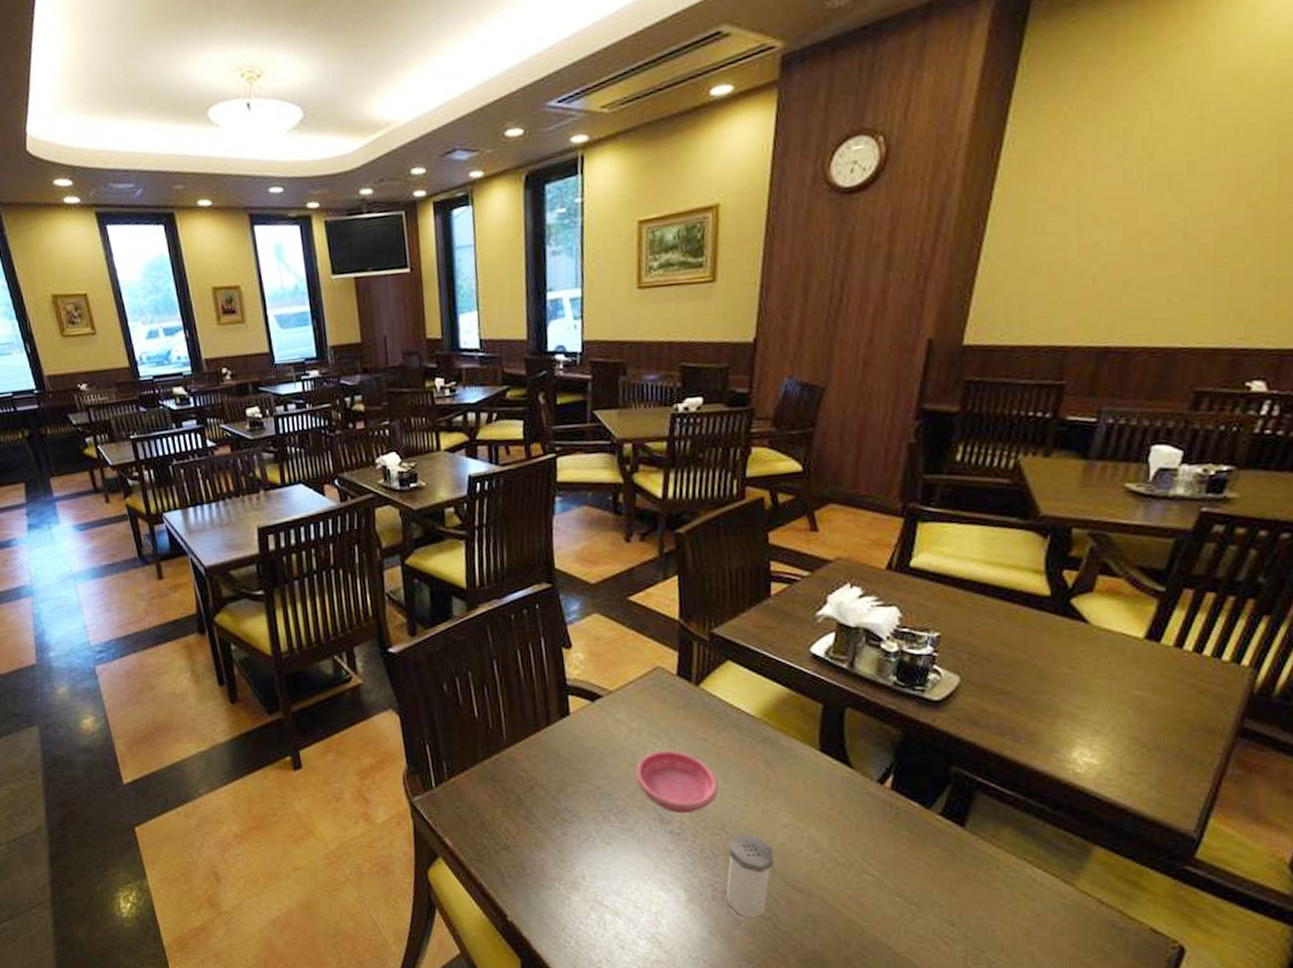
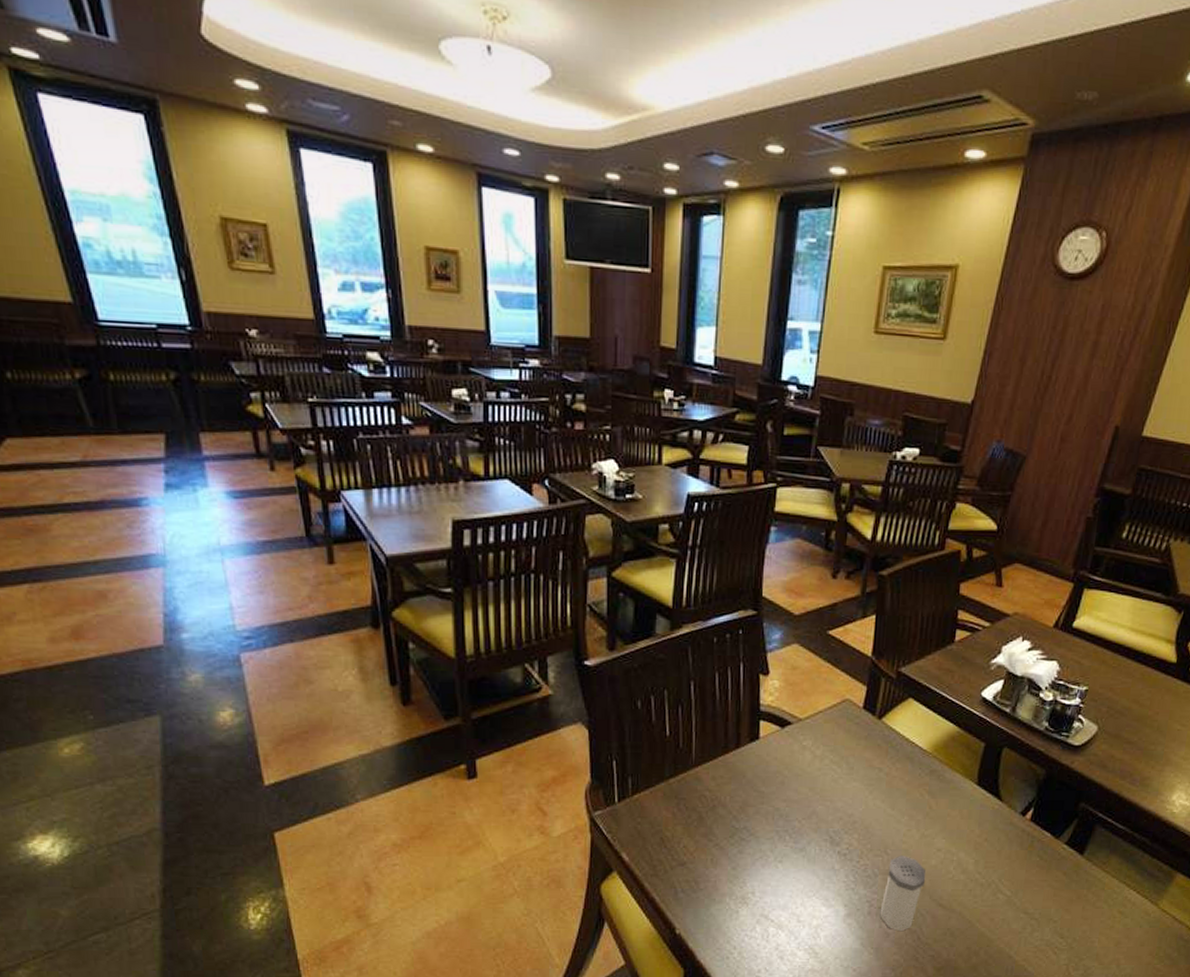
saucer: present [635,750,718,814] -> none [813,777,887,836]

